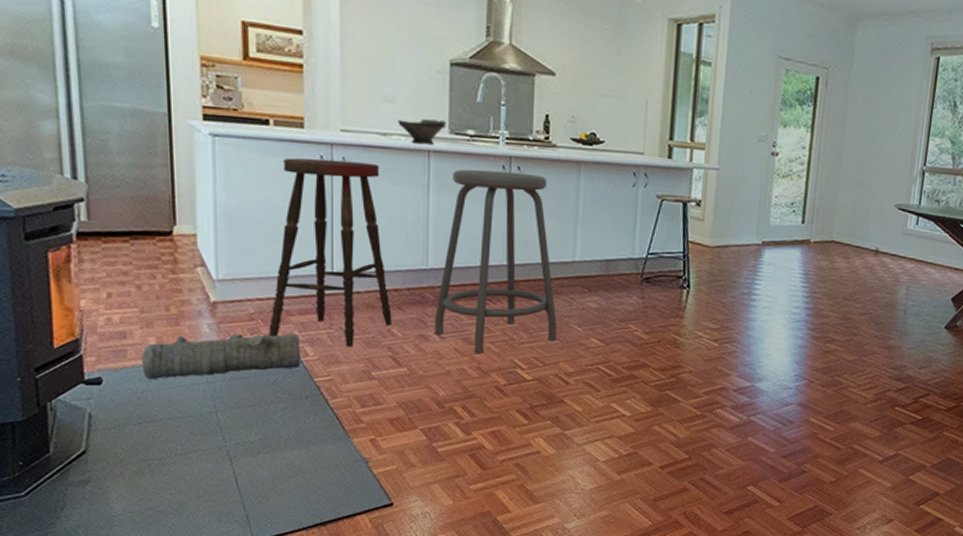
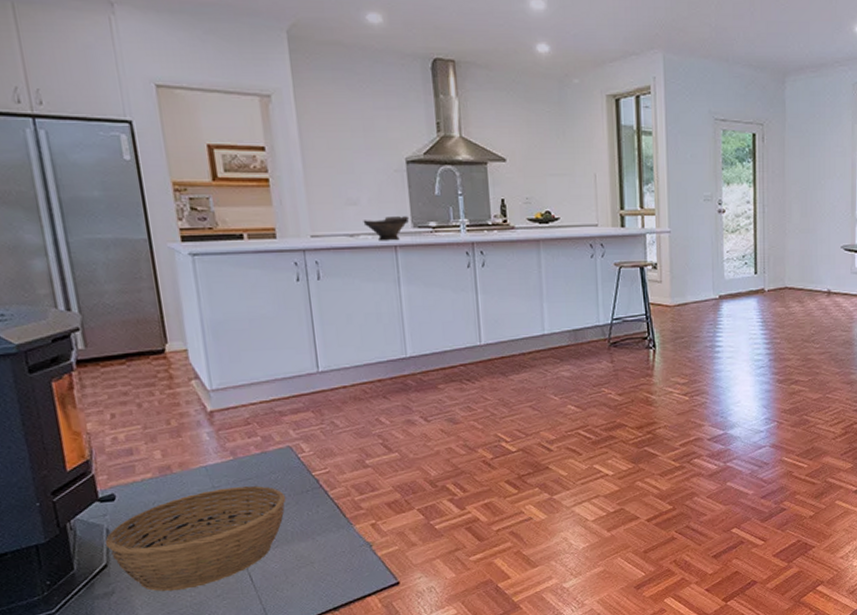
basket: none [87,384,283,487] -> present [105,486,286,592]
decorative log: present [141,334,300,380] -> none [149,433,298,491]
bar stool: present [269,157,392,347] -> none [260,264,379,440]
bar stool: present [434,169,557,354] -> none [418,257,535,433]

